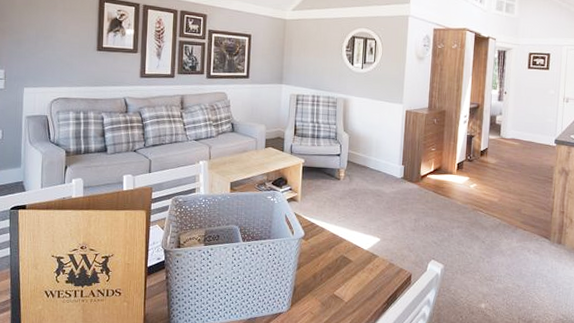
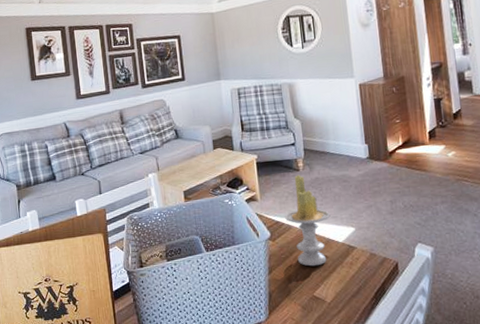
candle: none [319,183,361,268] -> present [284,175,331,267]

